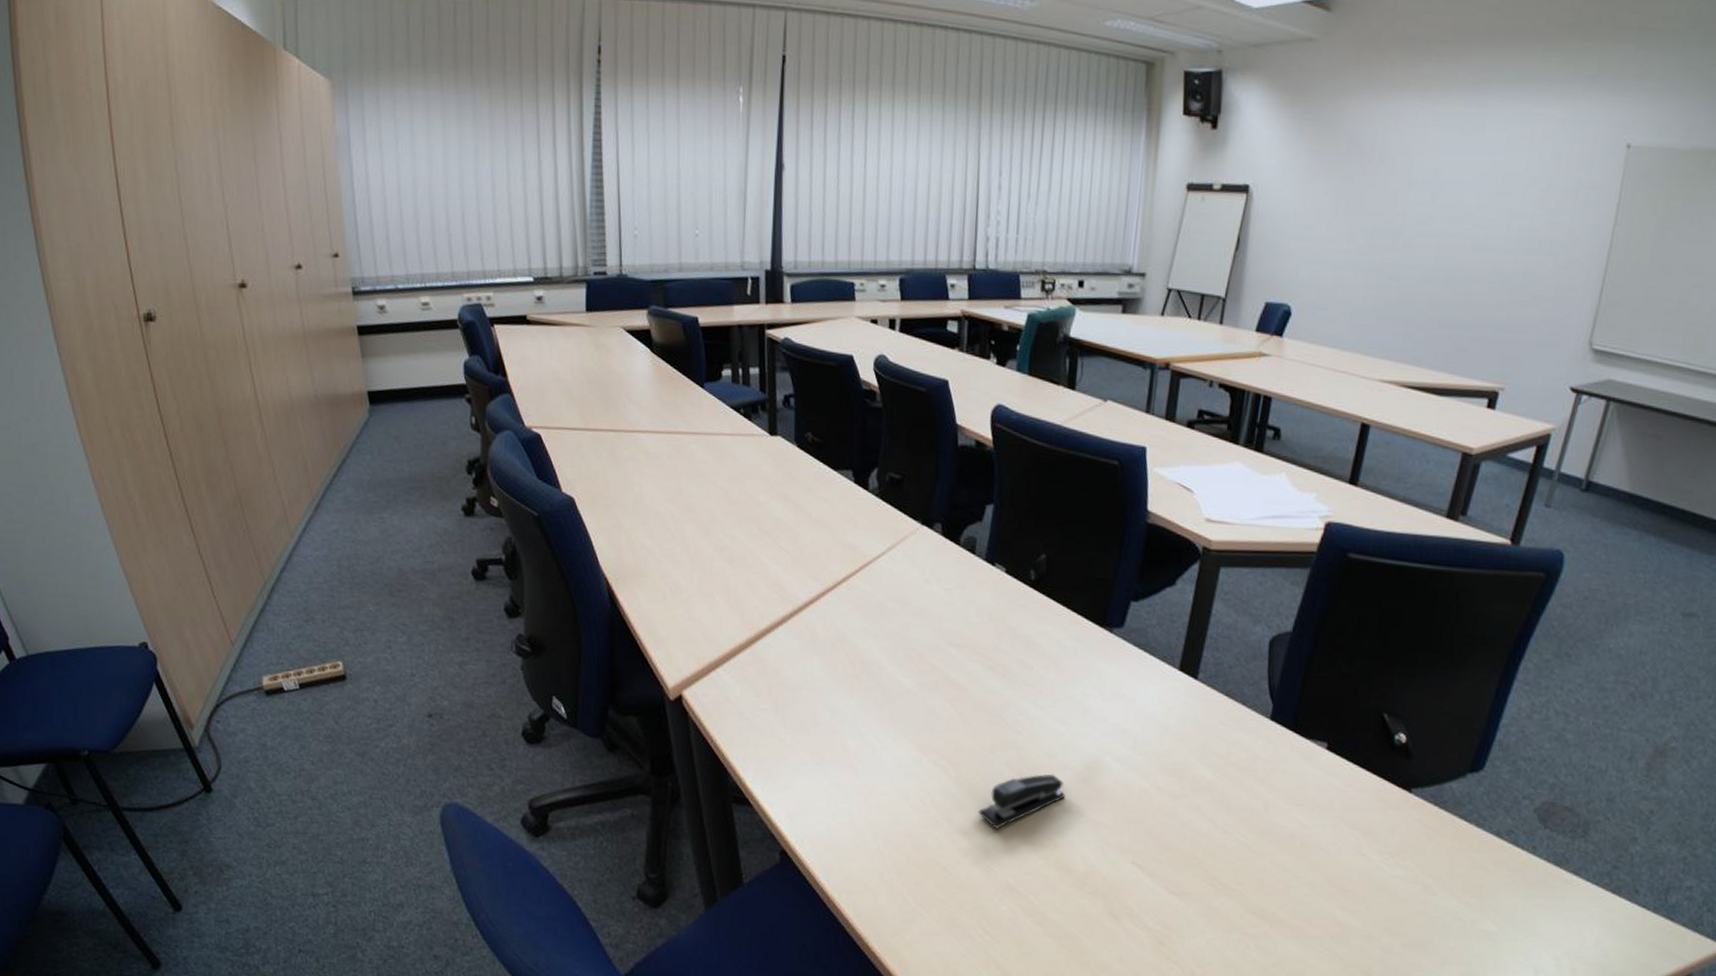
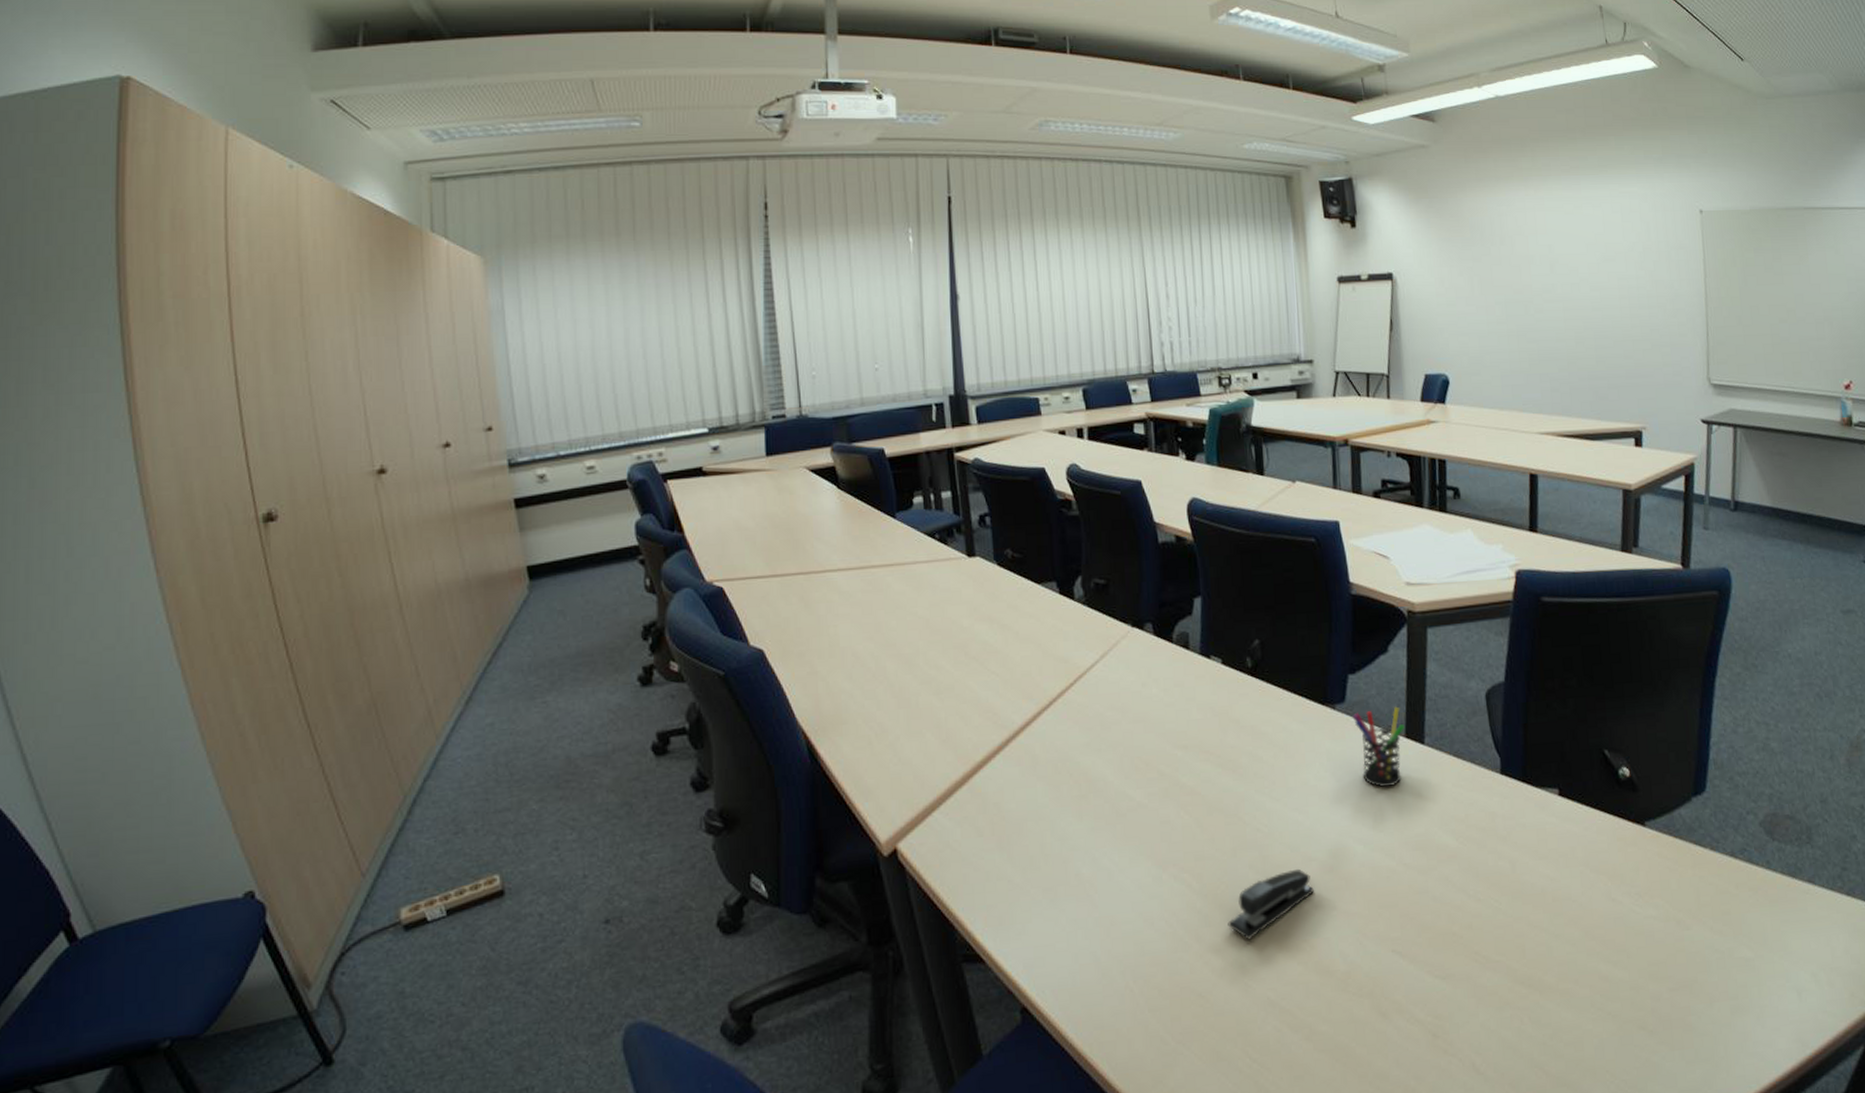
pen holder: none [1128,639,1180,714] -> present [1352,706,1405,788]

